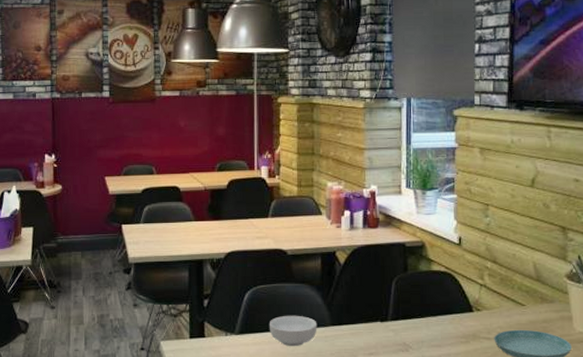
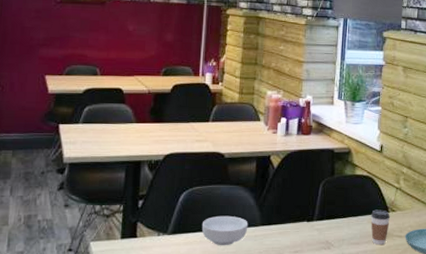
coffee cup: none [453,309,475,347] -> present [371,209,390,245]

